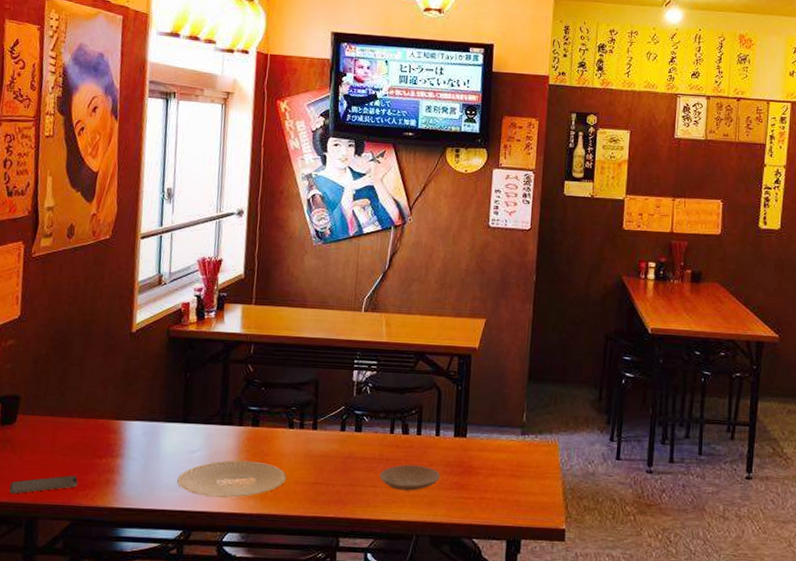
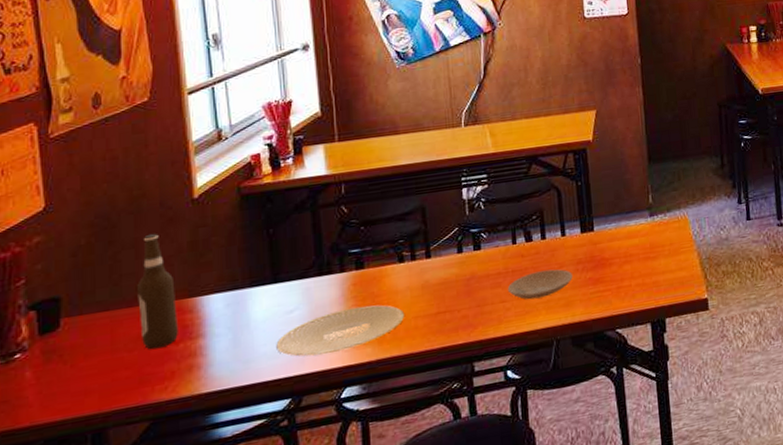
smartphone: present [9,475,78,494] -> none [64,369,152,409]
beer bottle: none [74,356,106,459] -> present [137,233,178,349]

